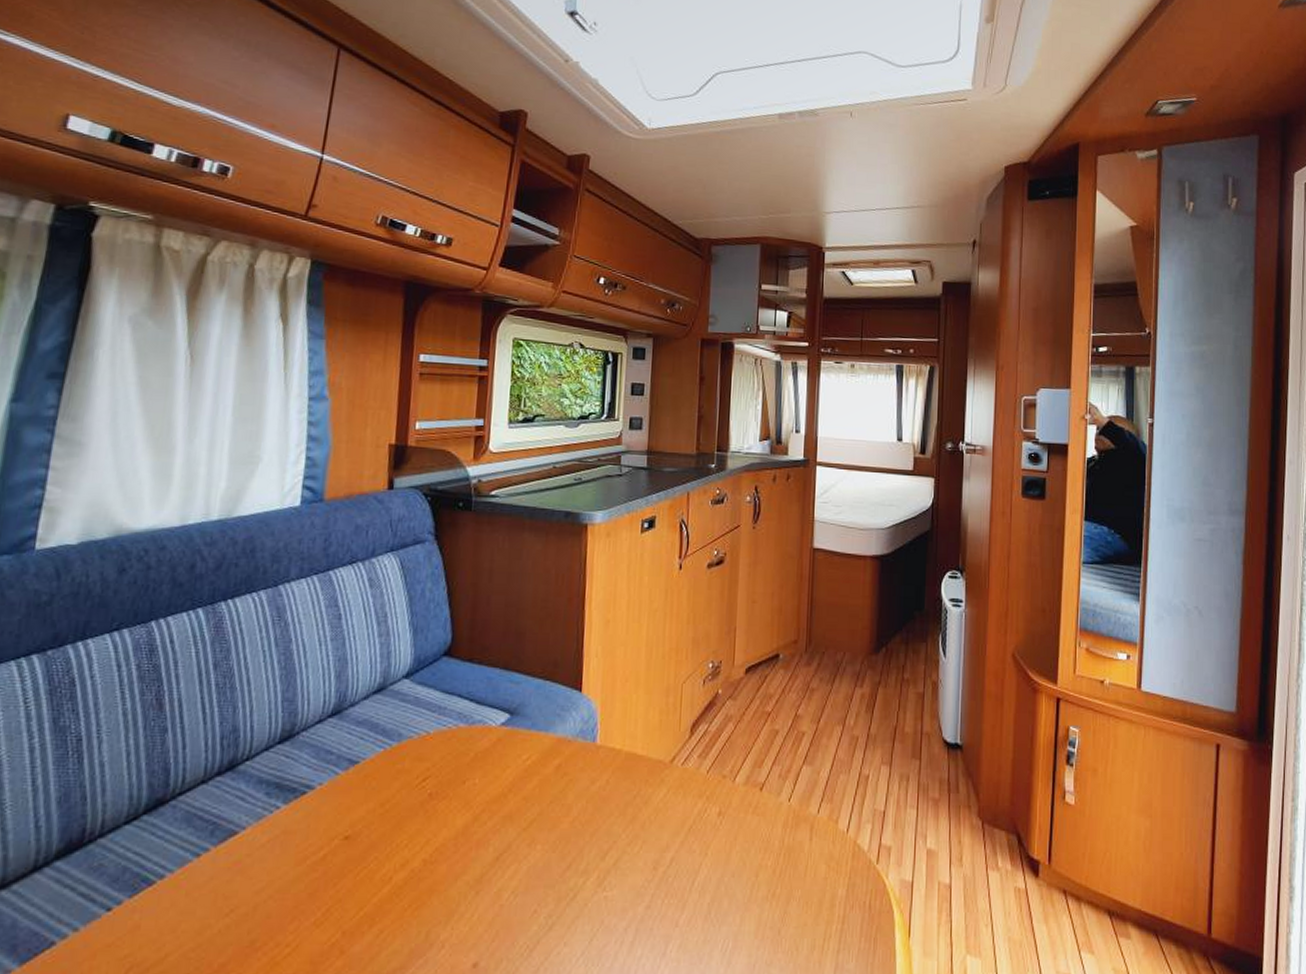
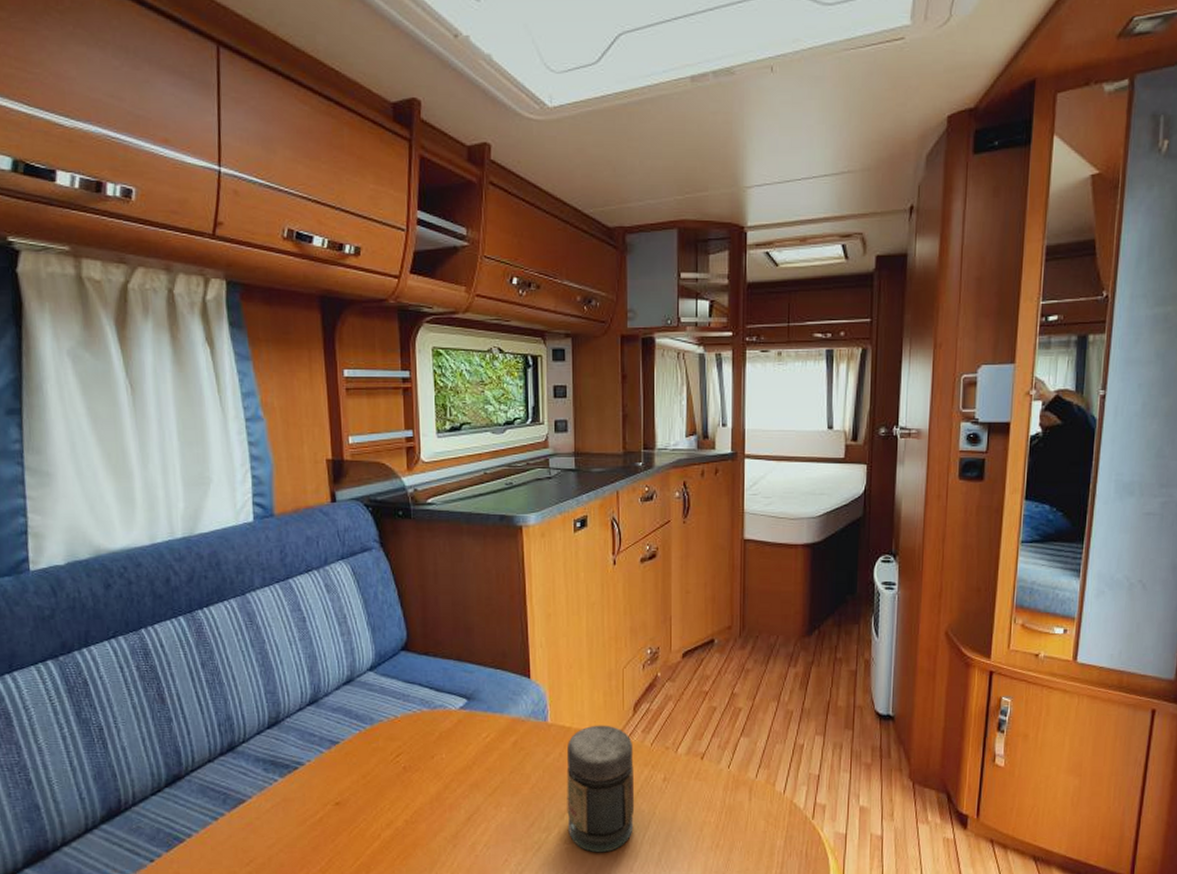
jar: none [609,748,688,903] -> present [566,725,635,853]

